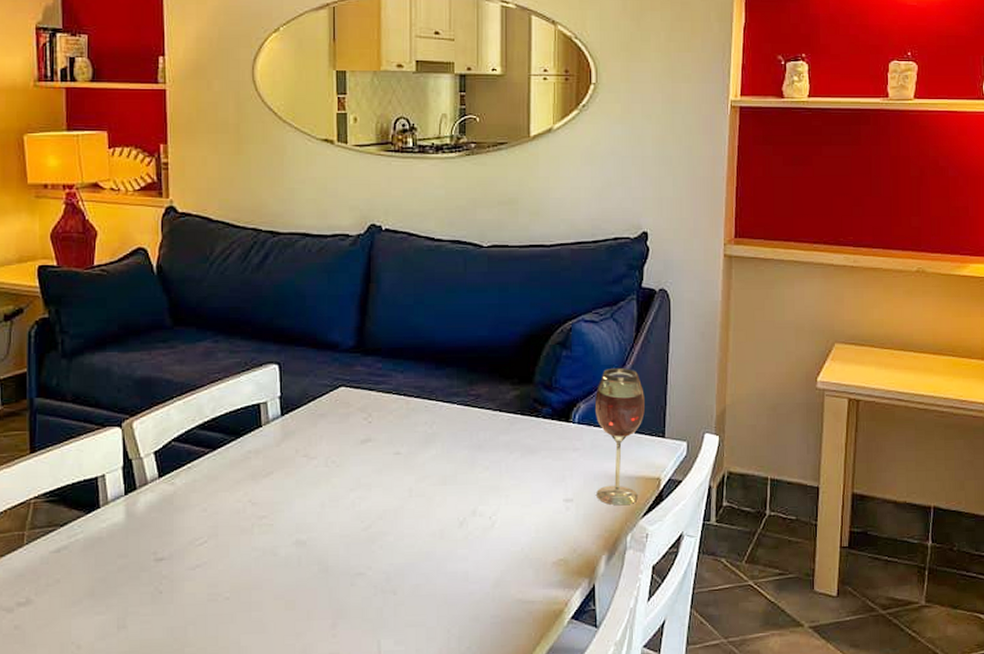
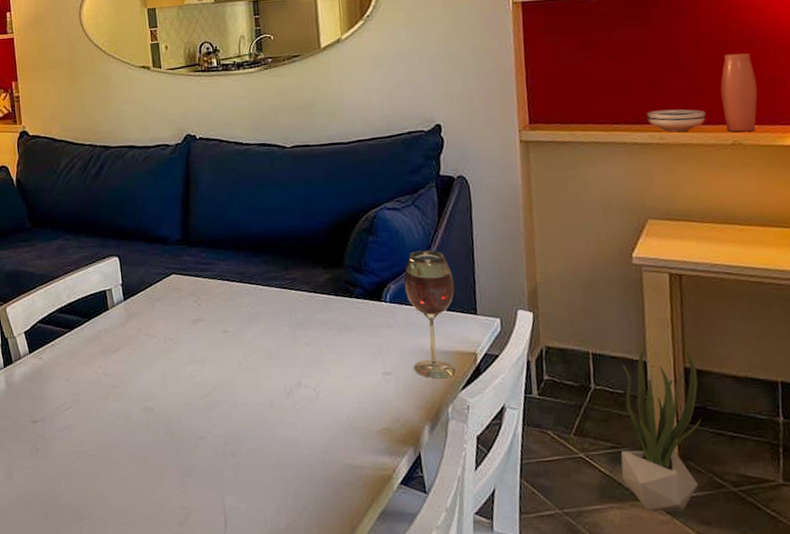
potted plant: none [785,475,863,637] -> present [621,349,701,511]
bowl: none [844,232,897,255] -> present [646,109,706,132]
vase: none [912,180,944,260] -> present [720,53,758,132]

